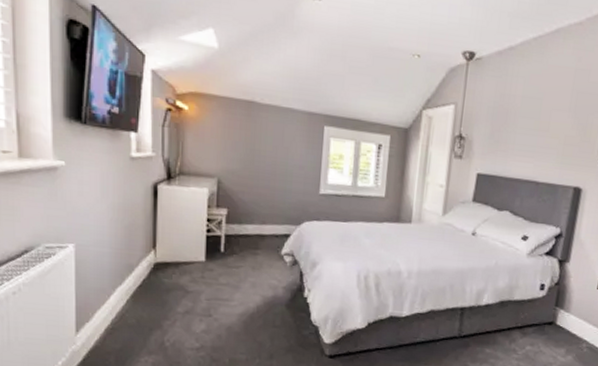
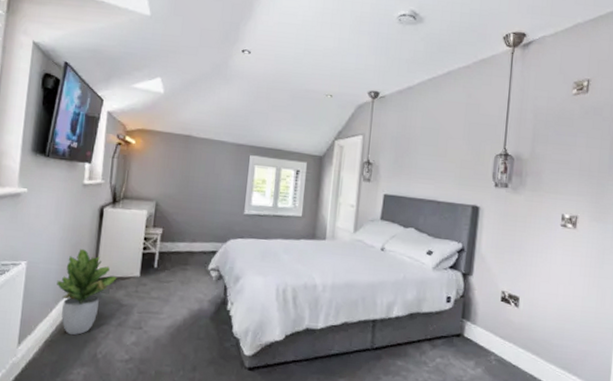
potted plant: none [112,230,180,323] -> present [57,248,117,335]

